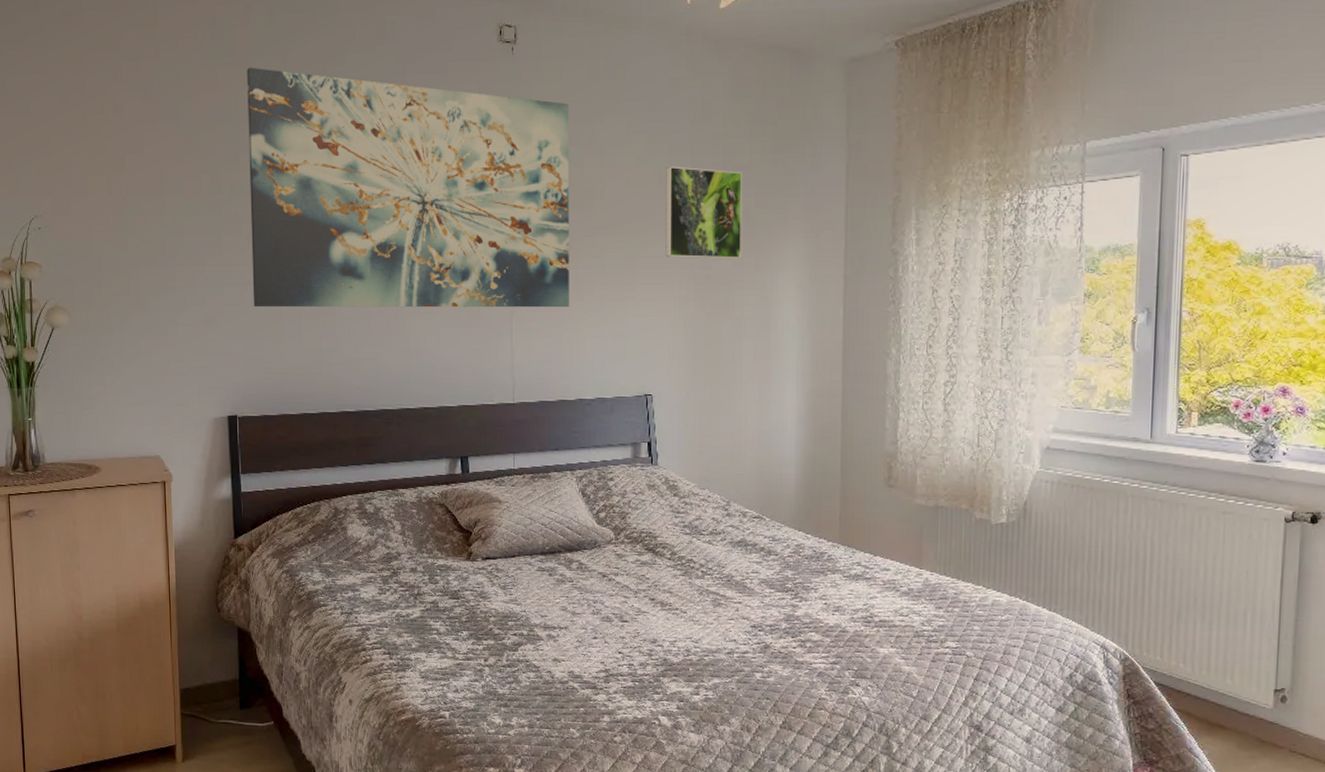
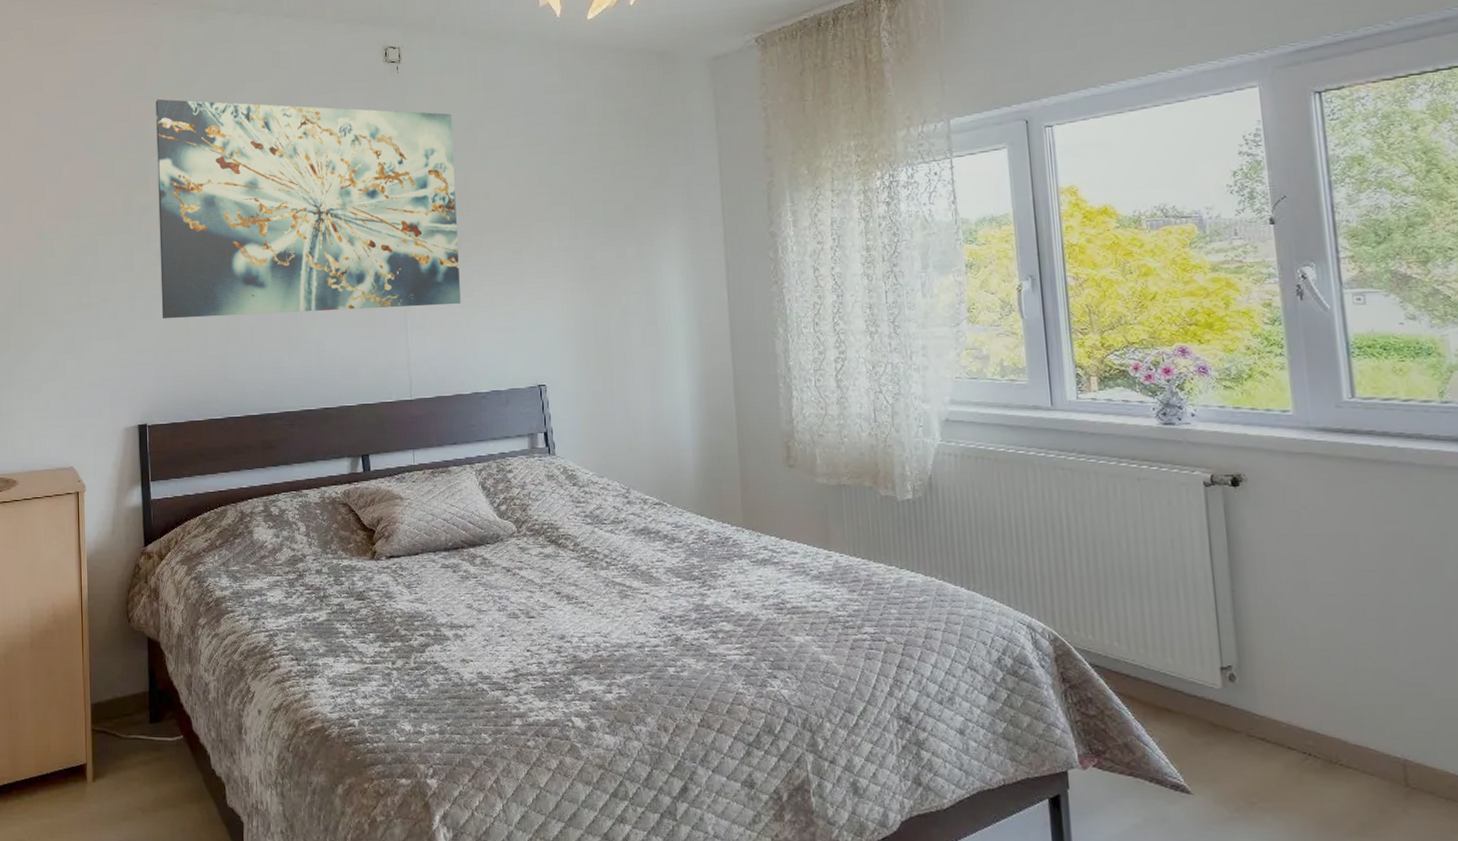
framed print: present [665,166,743,259] -> none [546,165,625,251]

